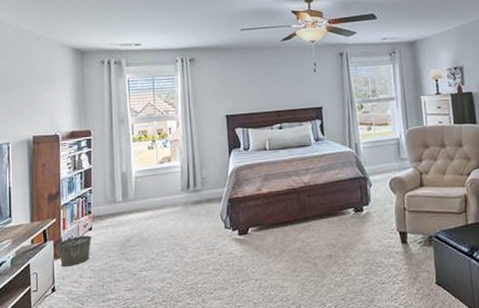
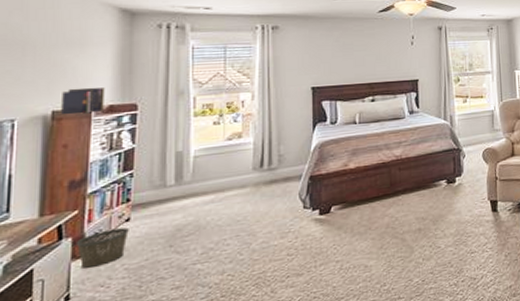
books: none [38,116,68,139] -> present [61,87,105,114]

